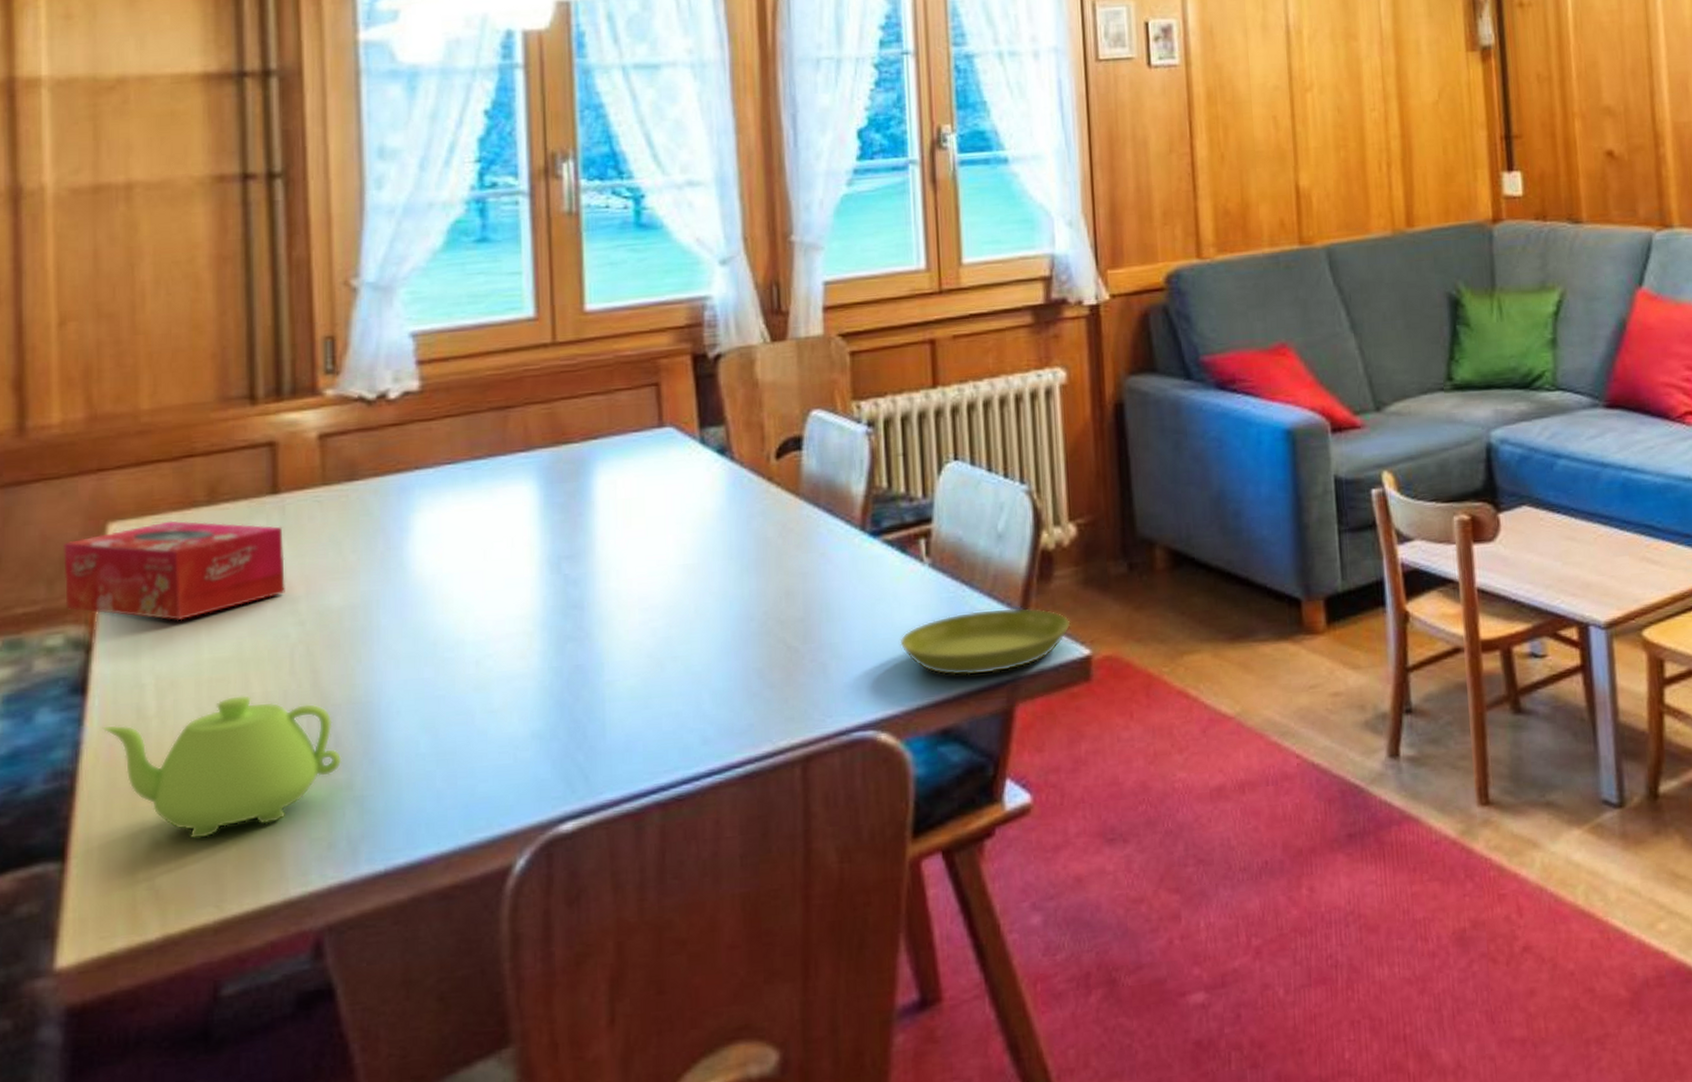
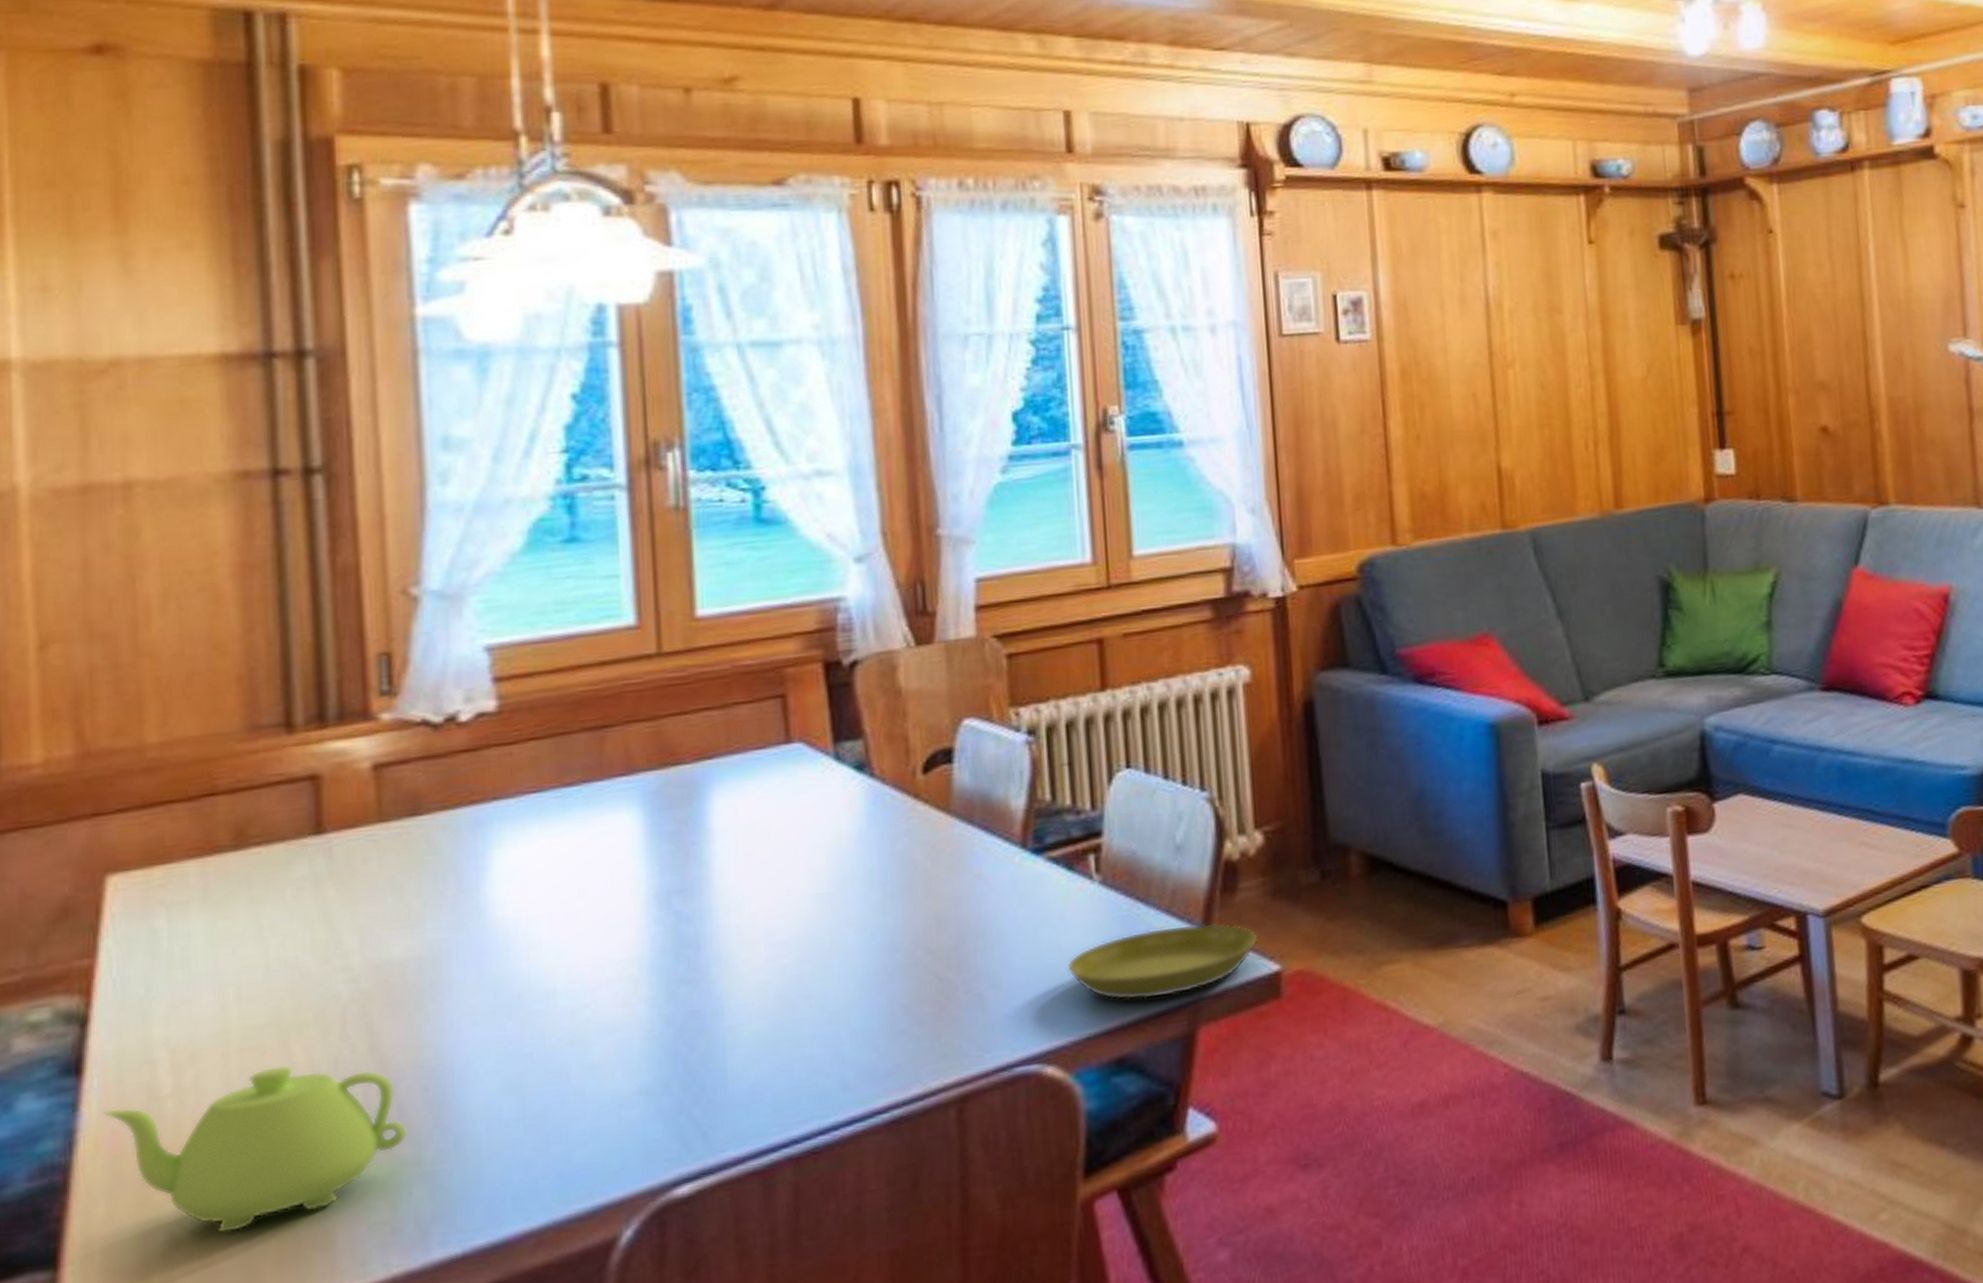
tissue box: present [62,521,285,621] -> none [48,869,334,985]

